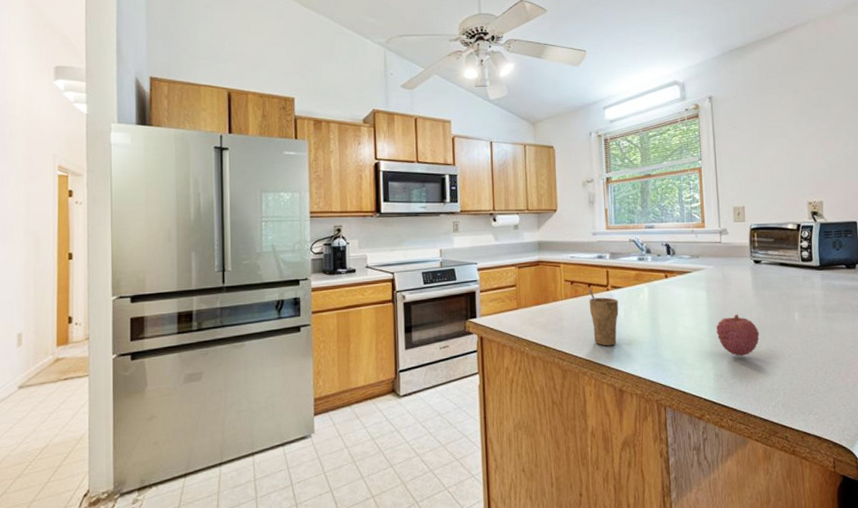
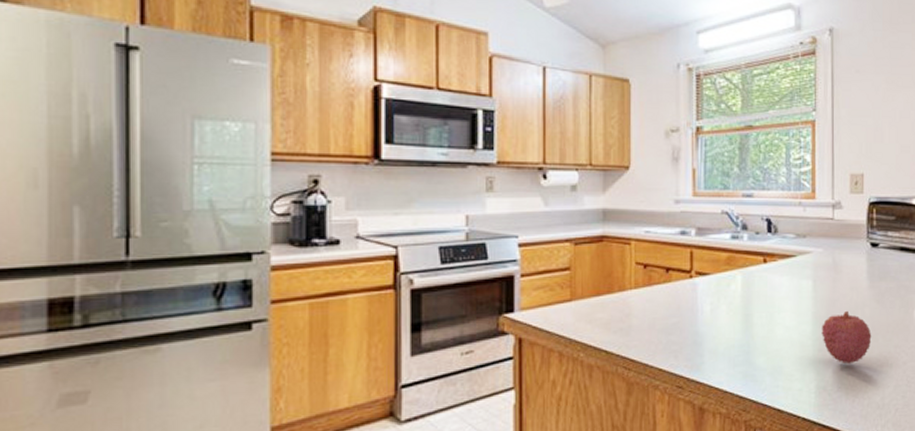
cup: present [589,289,619,346] -> none [666,275,704,351]

